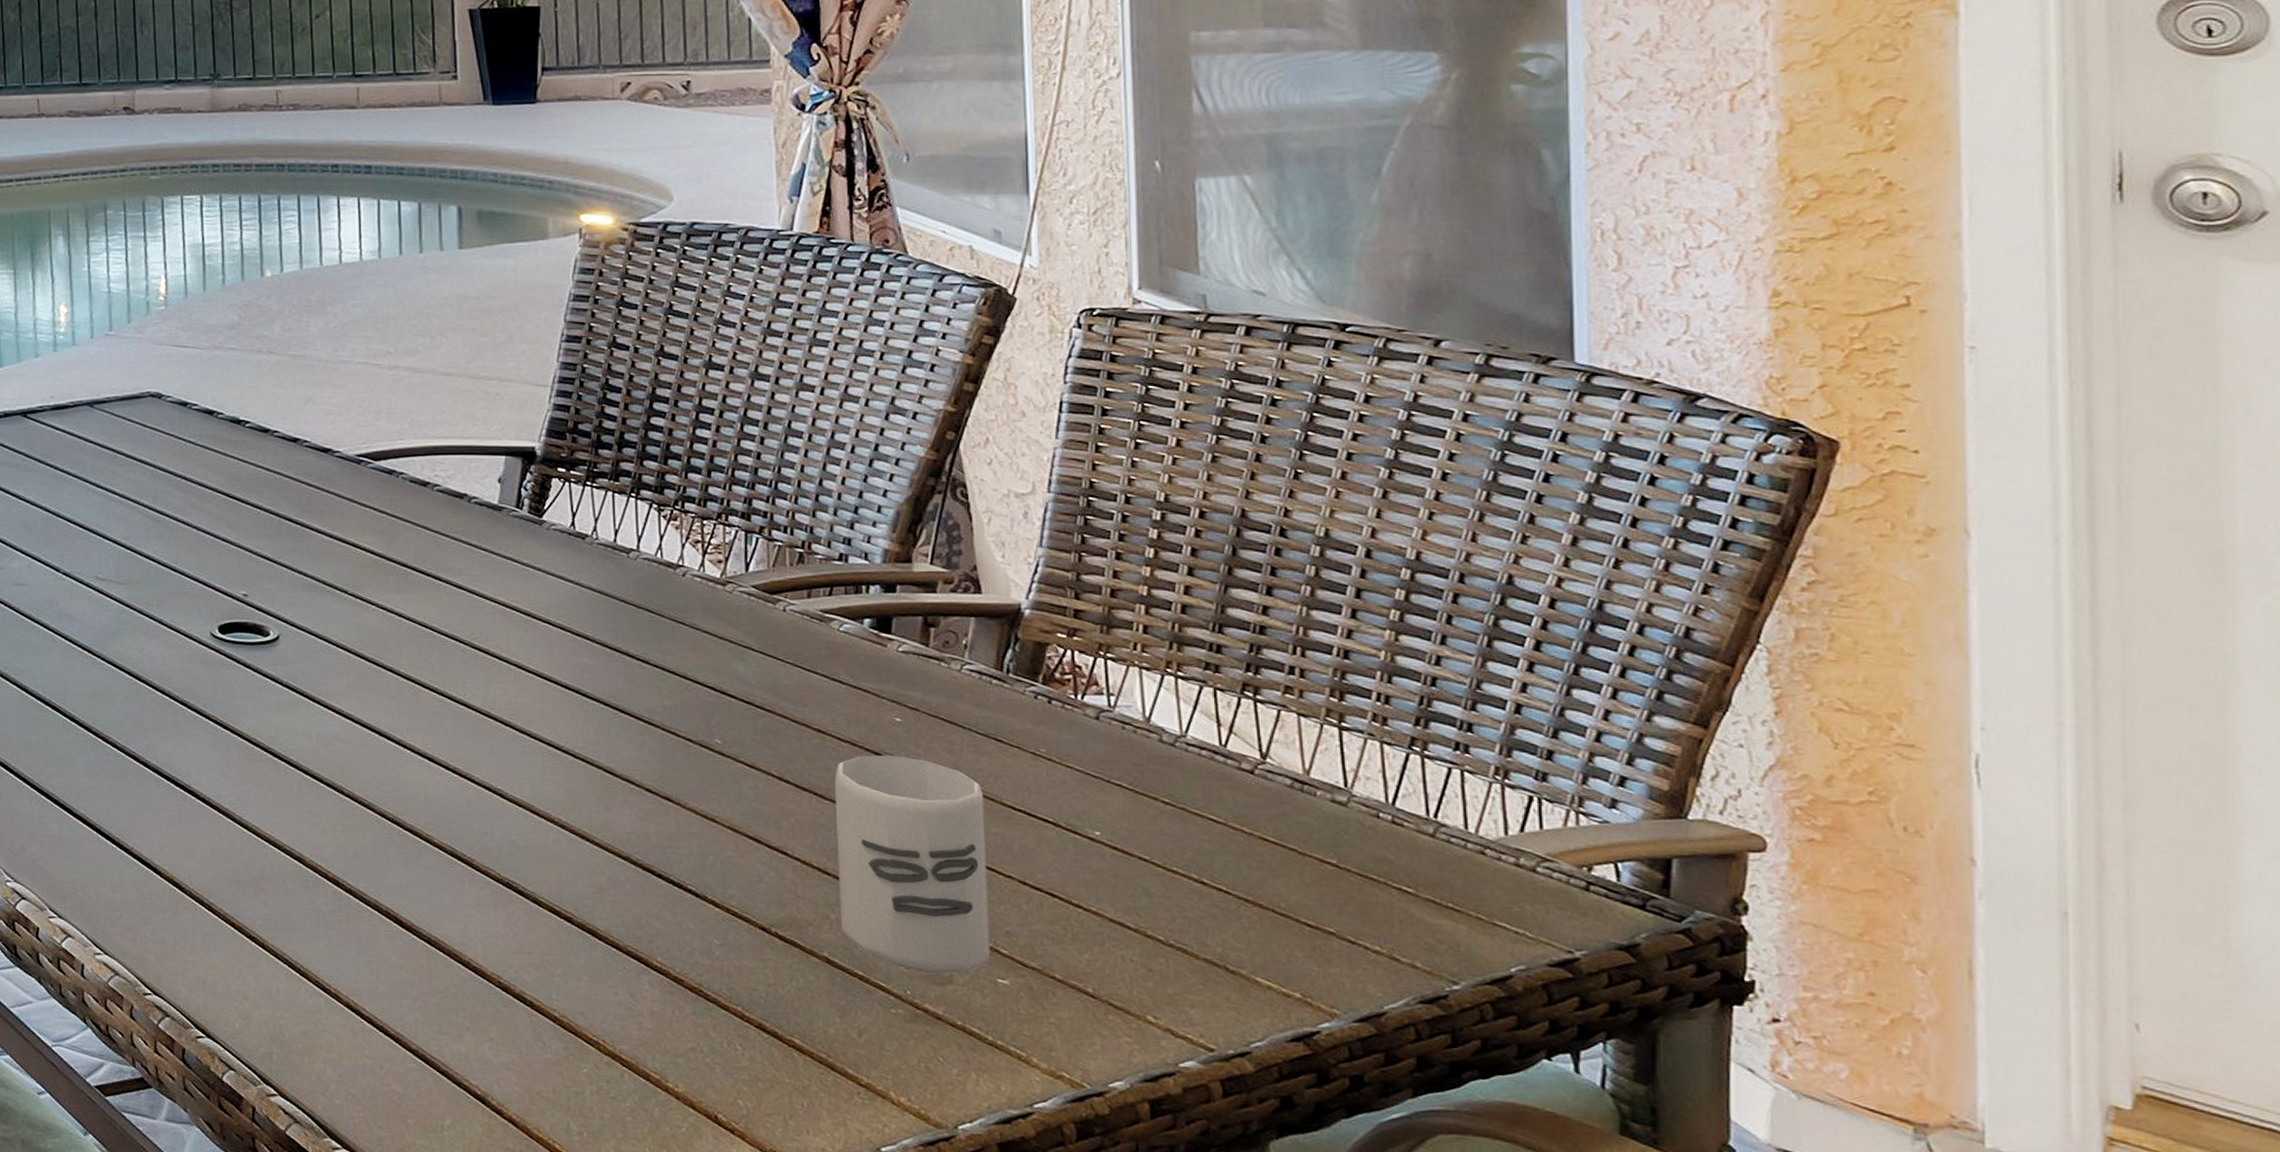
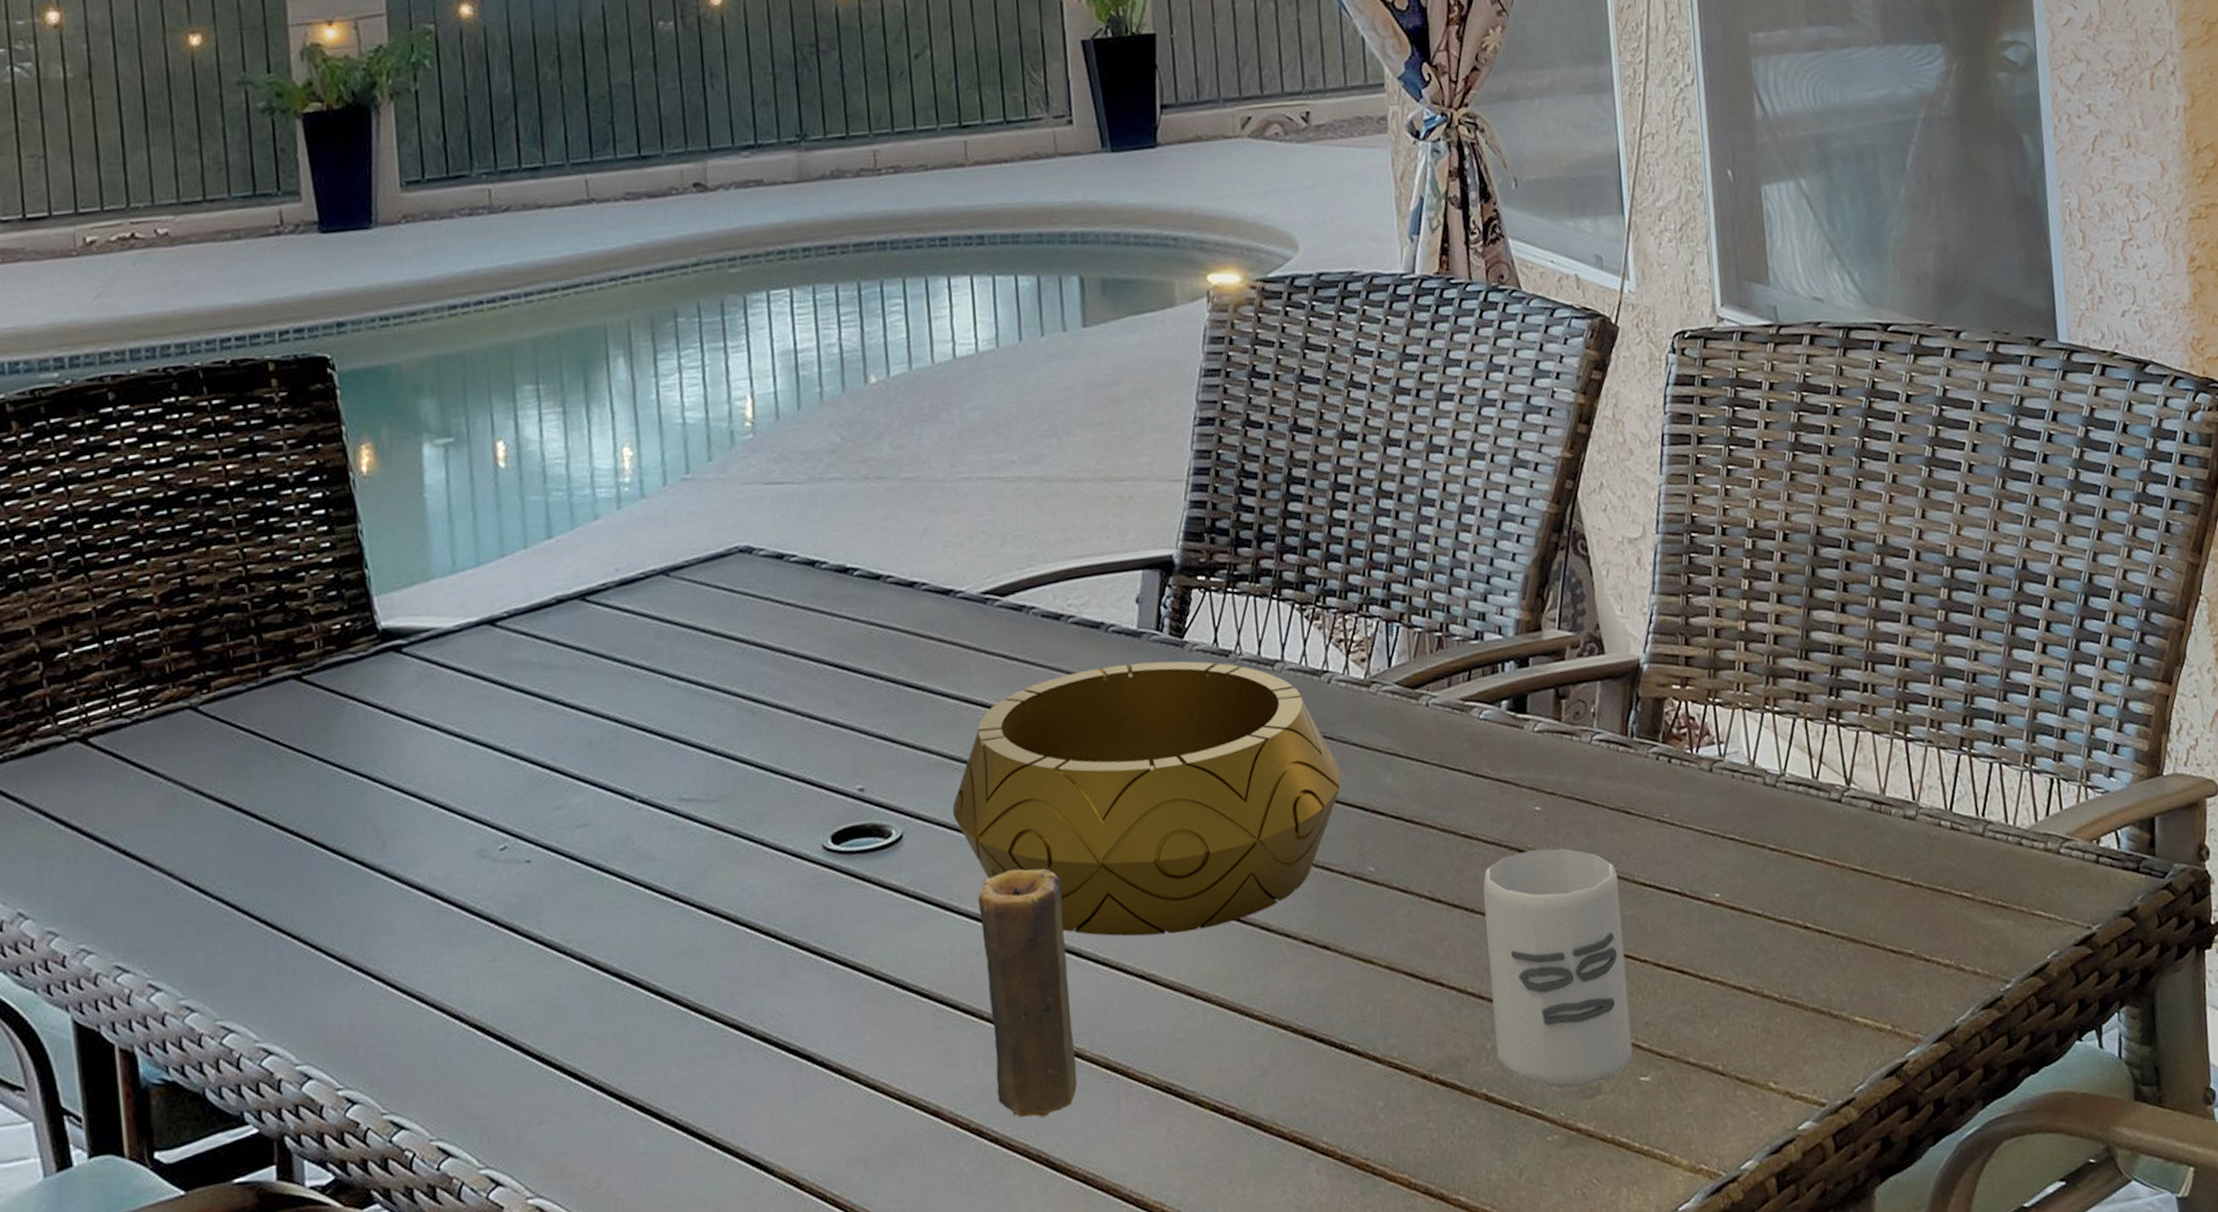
decorative bowl: none [323,531,691,761] -> present [952,661,1341,937]
candle: none [343,680,426,883] -> present [978,869,1078,1118]

